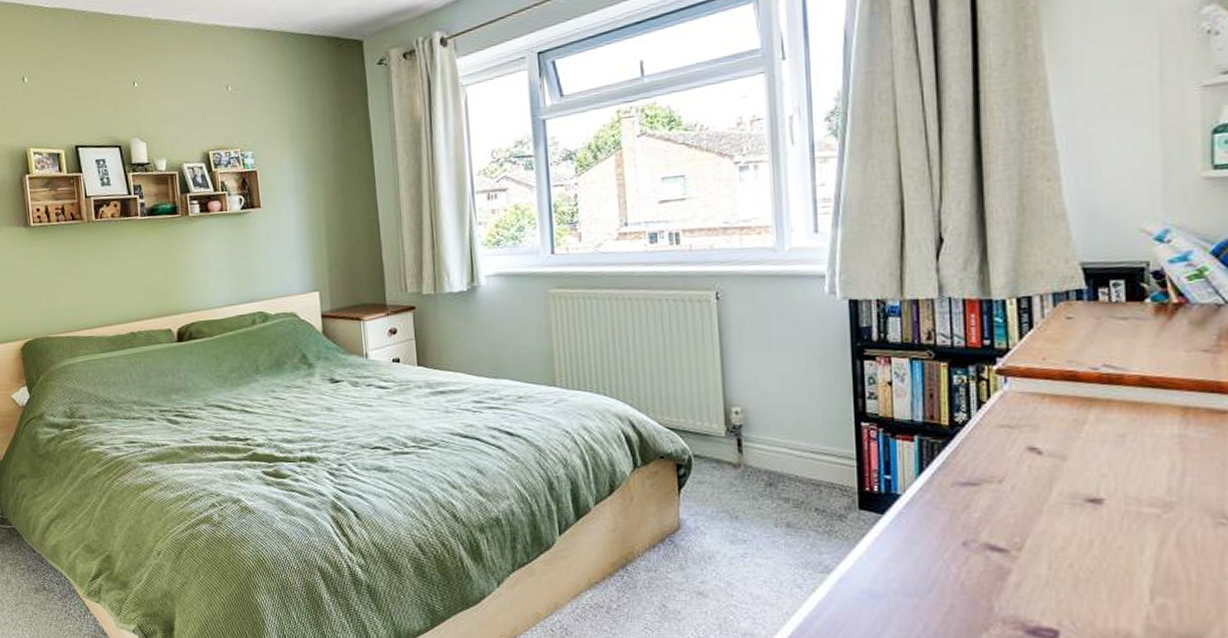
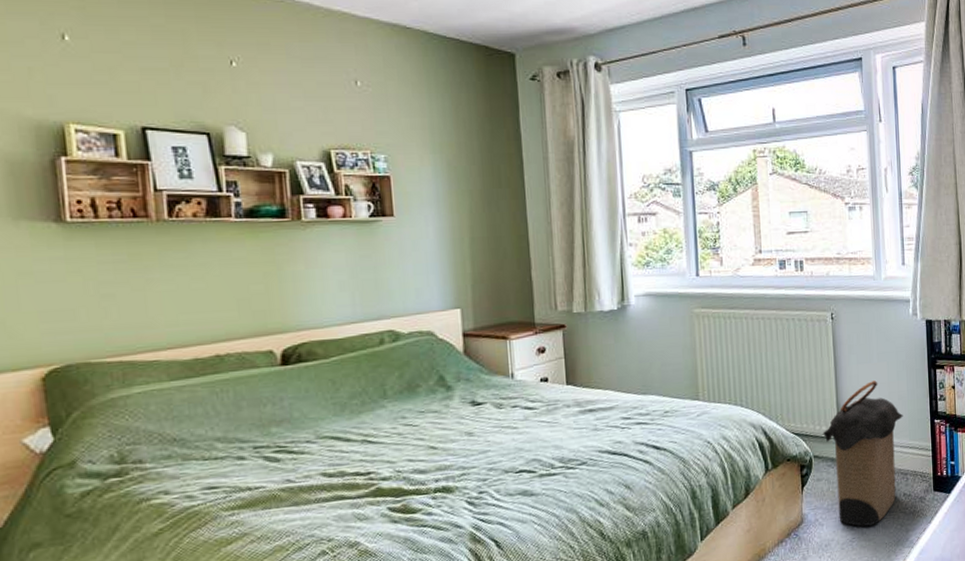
laundry hamper: none [704,372,815,542] -> present [822,381,903,527]

